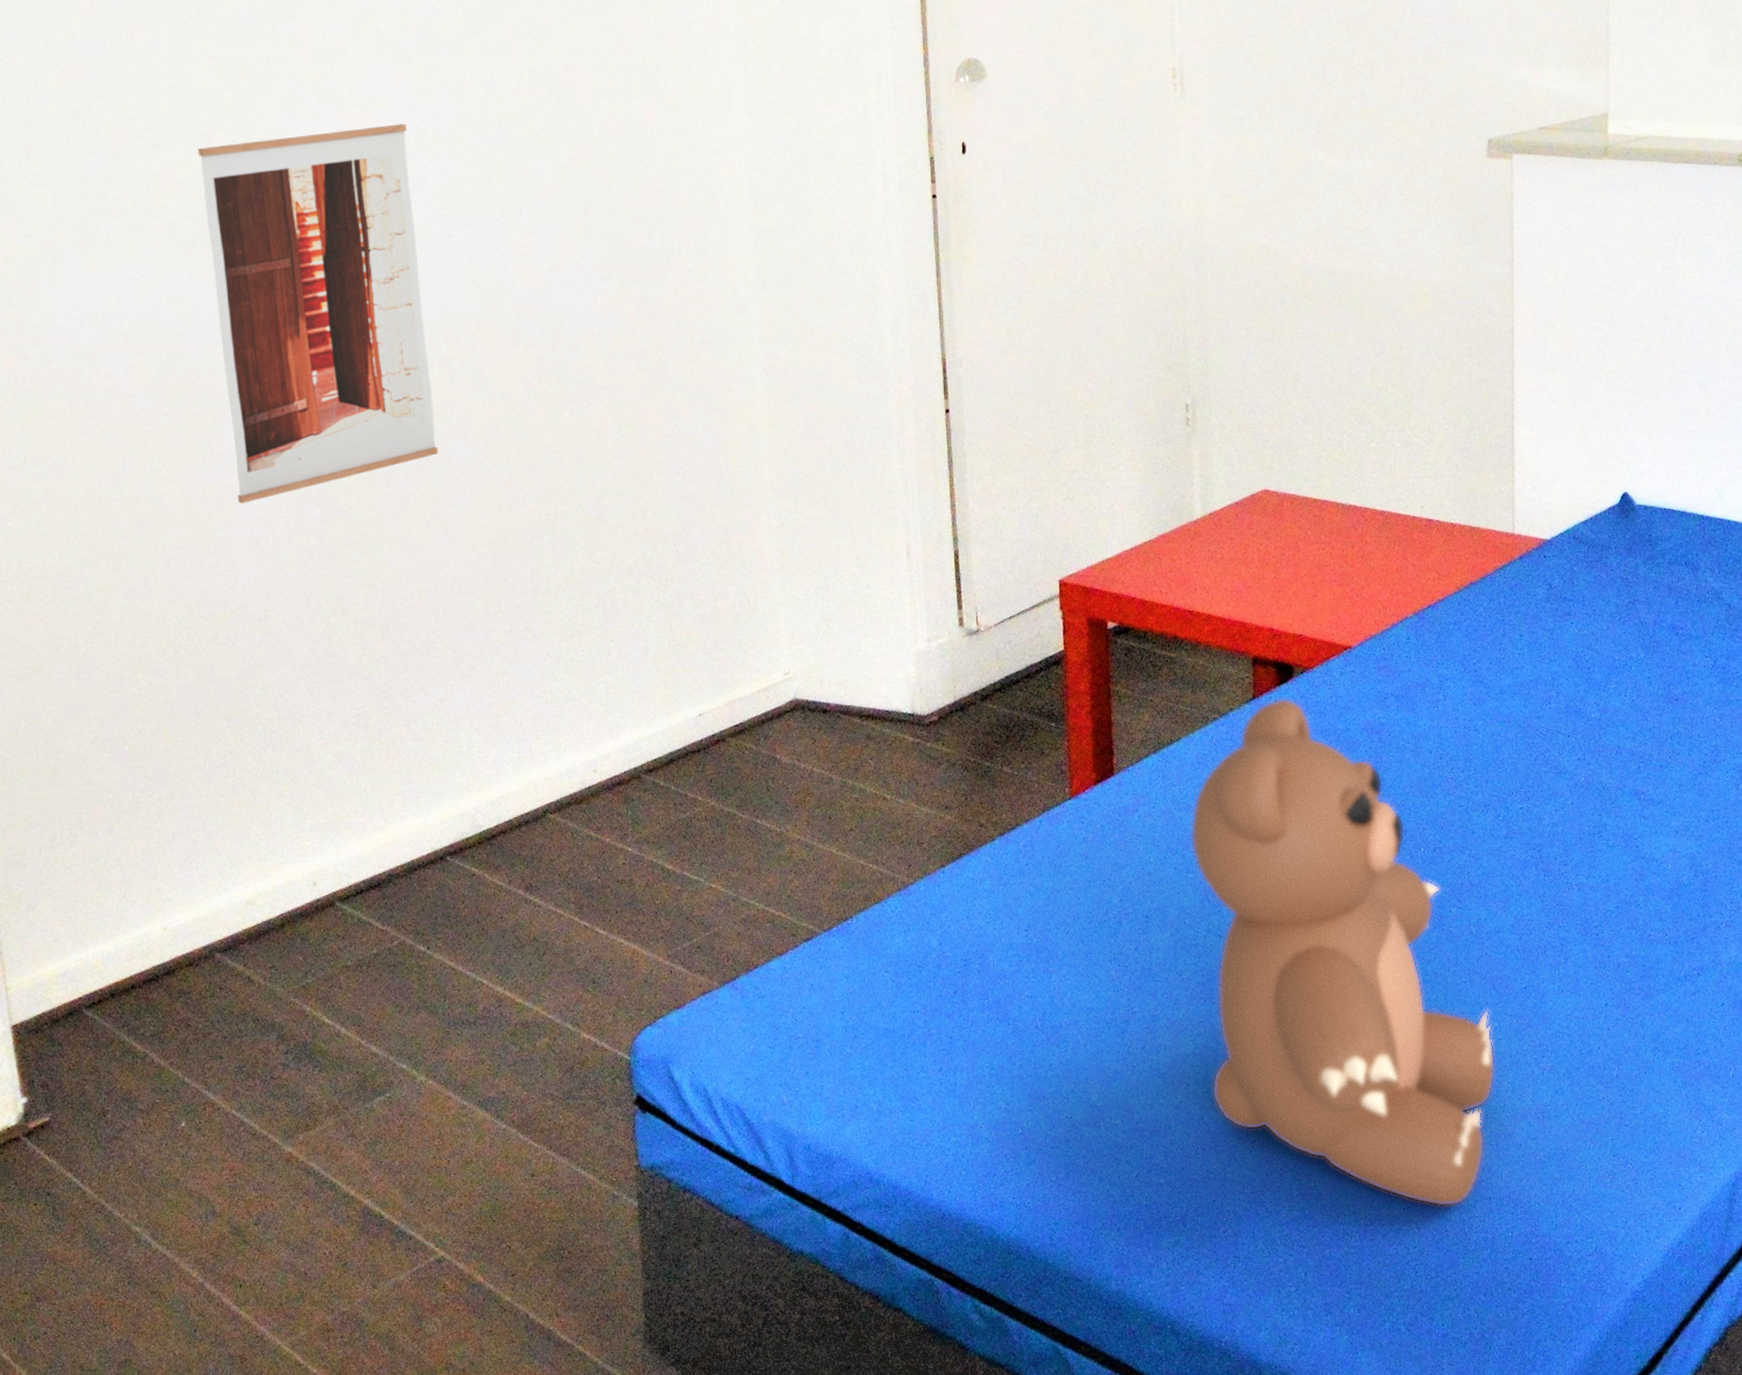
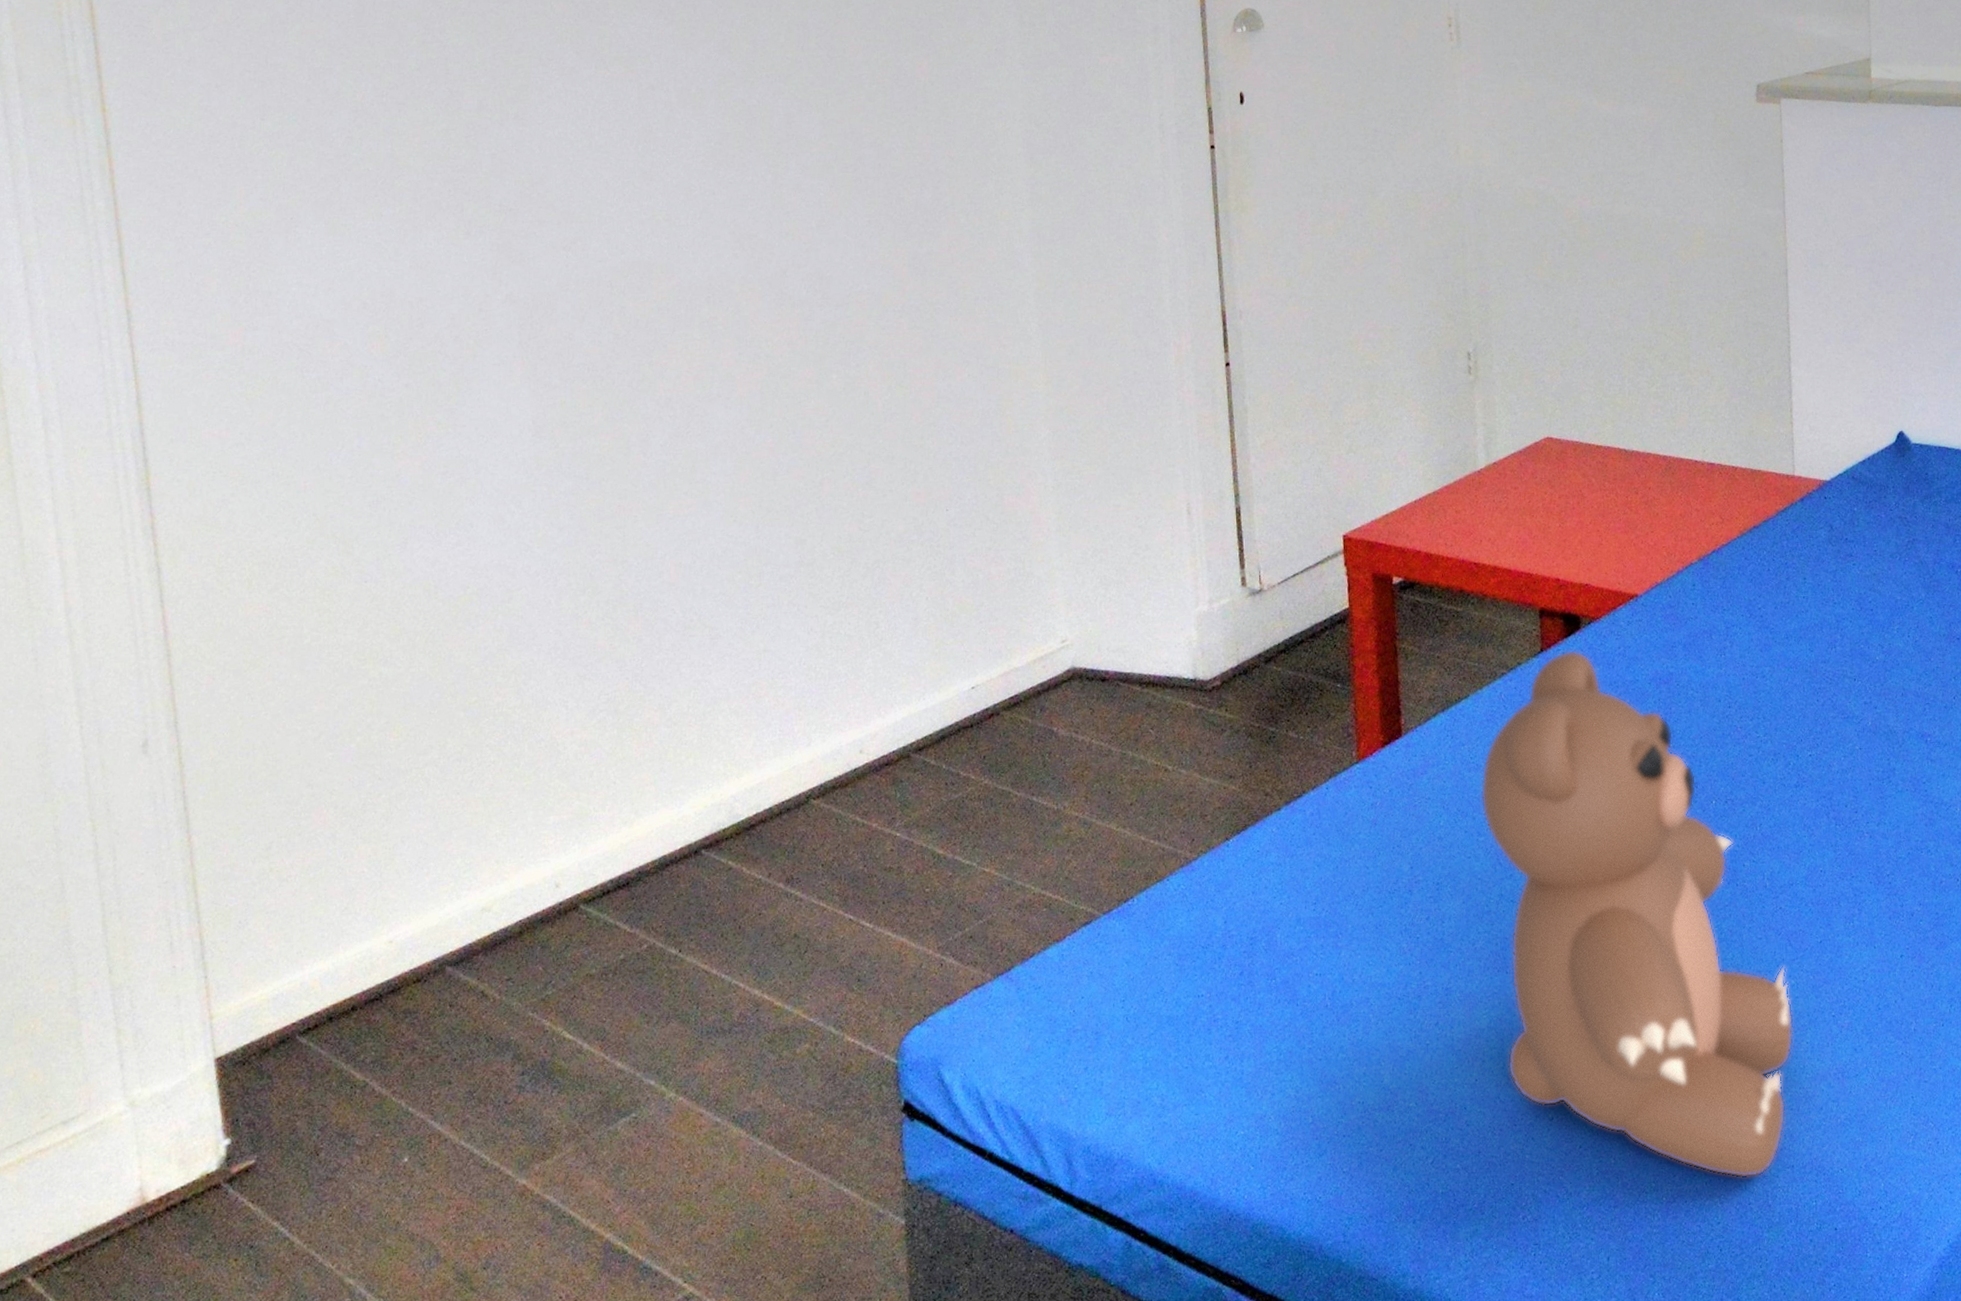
wall art: present [198,124,438,503] -> none [447,79,698,478]

